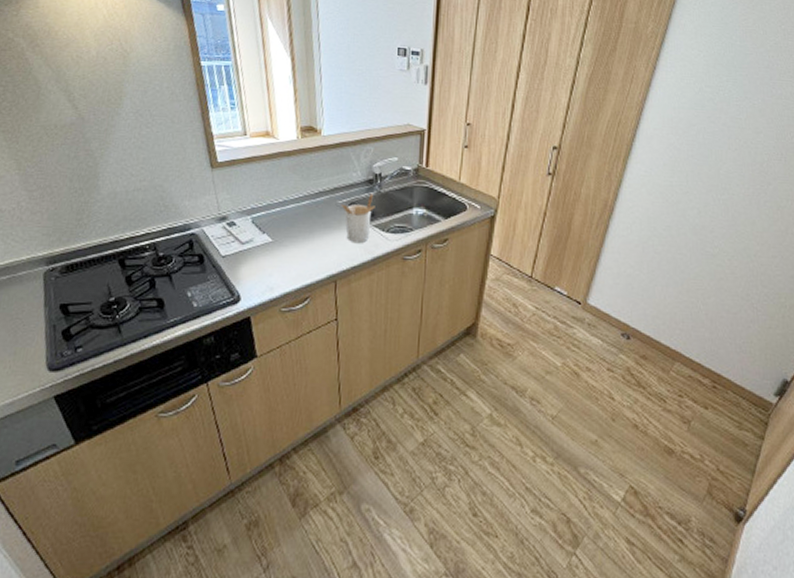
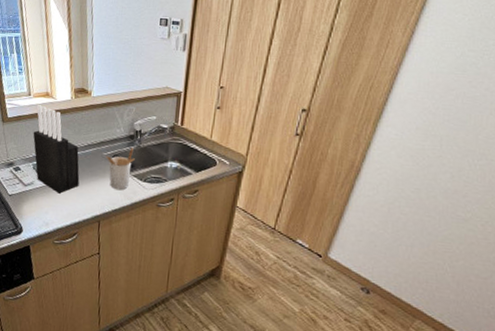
knife block: none [250,146,310,251] -> present [33,105,80,194]

